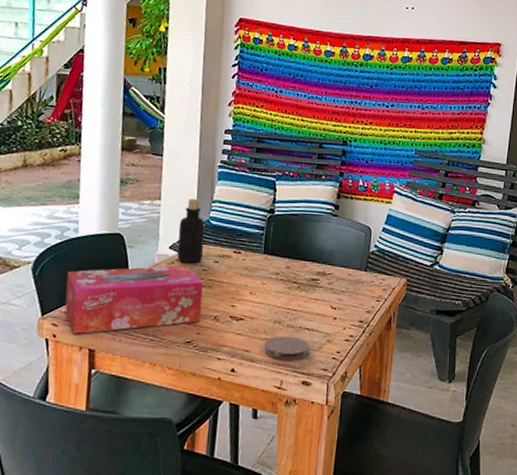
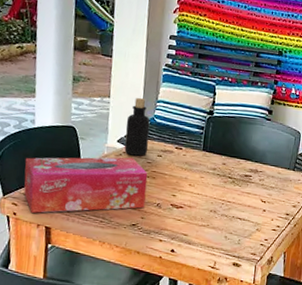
coaster: present [264,335,309,360] -> none [200,223,241,245]

